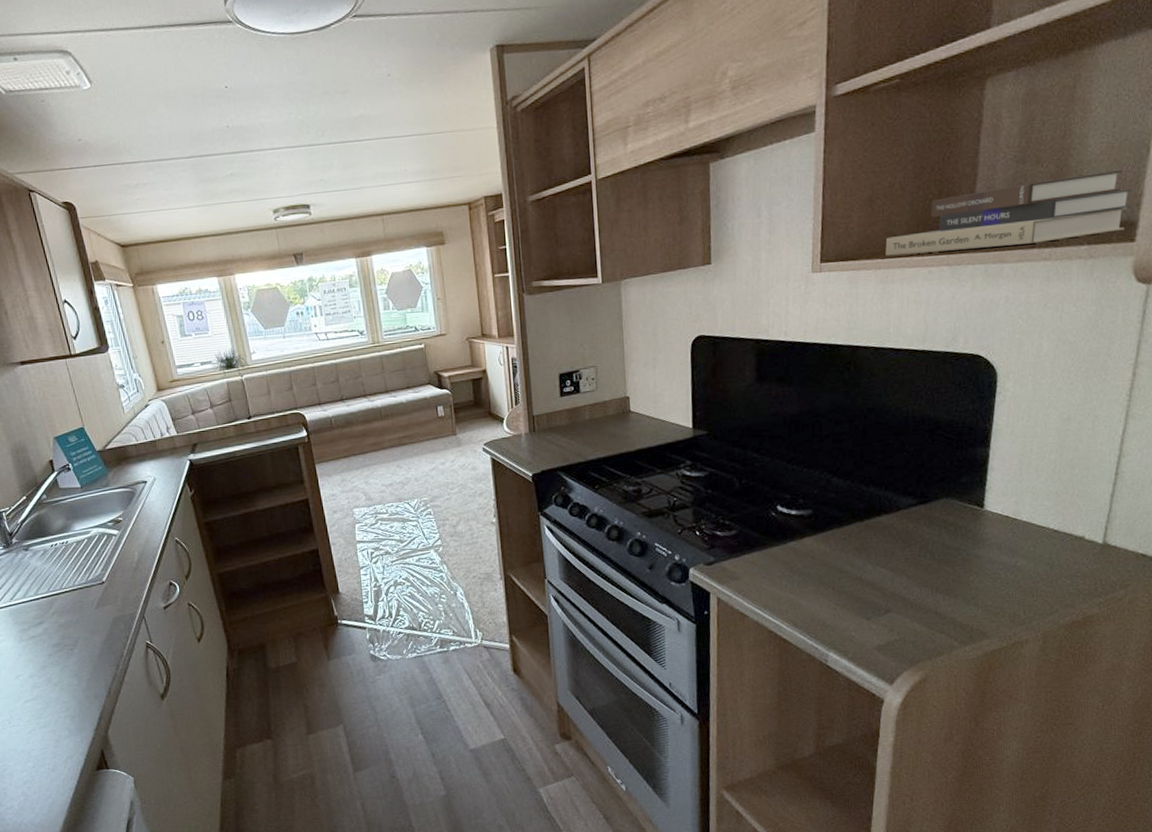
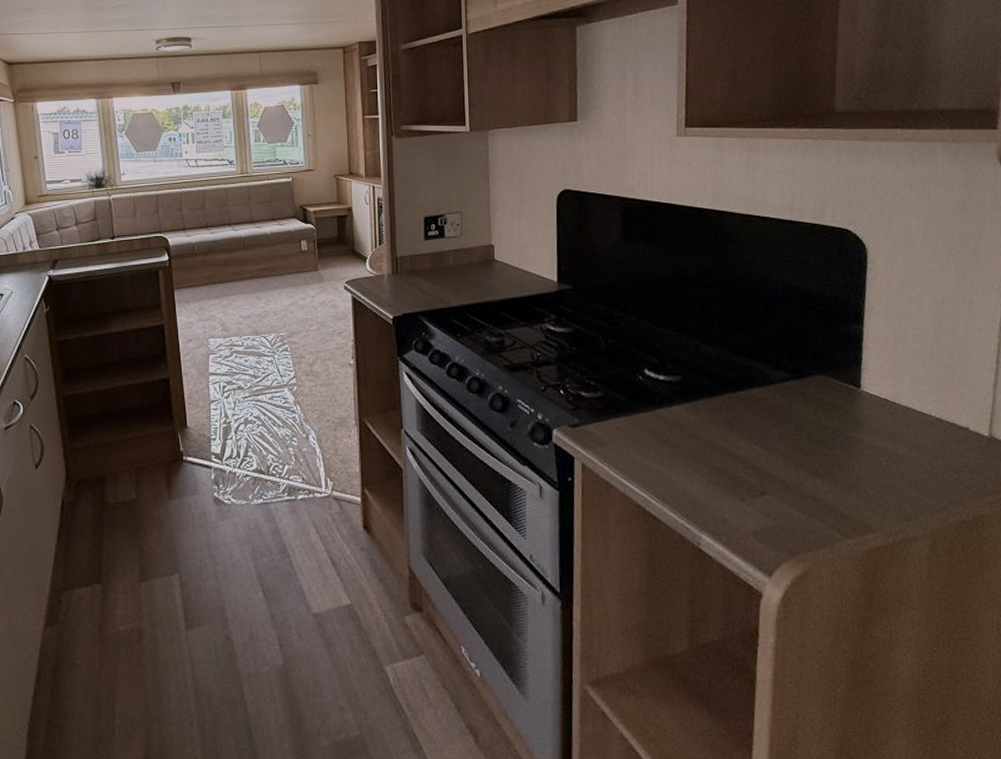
books: present [885,169,1132,256] -> none [749,60,991,126]

